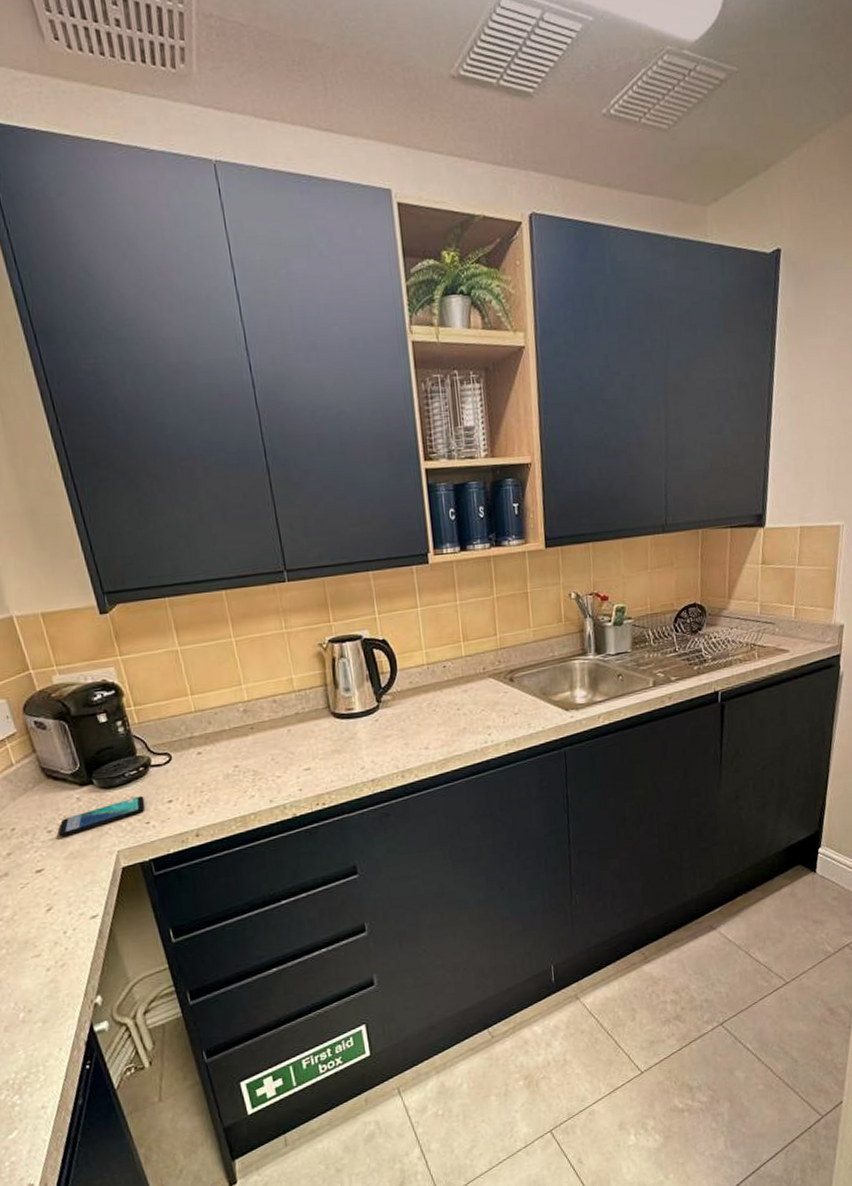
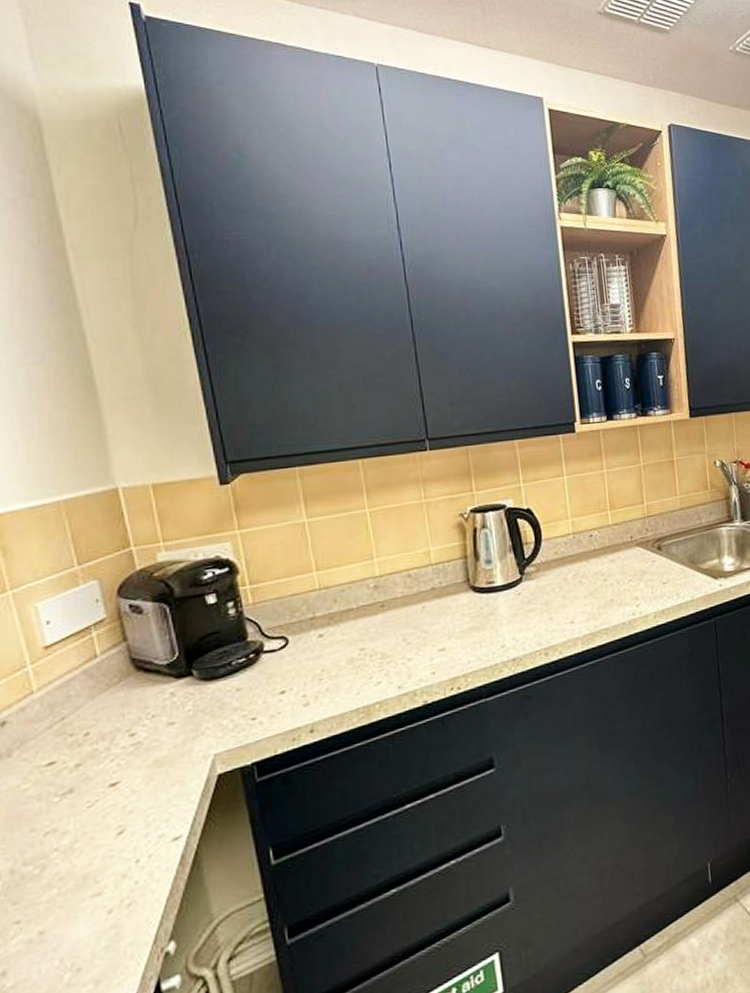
smartphone: present [58,795,146,837] -> none [144,687,253,741]

